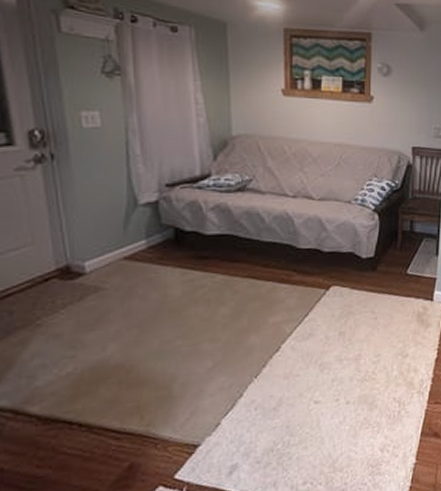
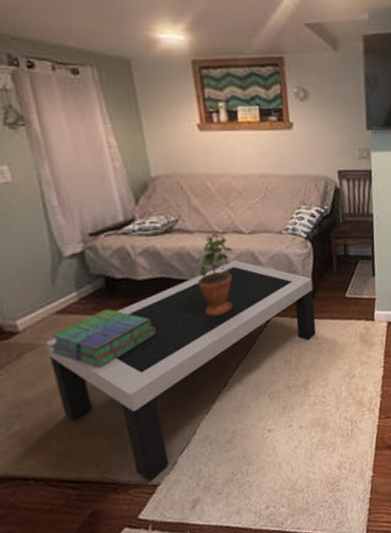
coffee table: none [109,225,376,440] -> present [46,260,316,481]
stack of books: none [113,260,216,318] -> present [50,308,156,368]
potted plant: none [263,194,301,279] -> present [196,230,233,317]

